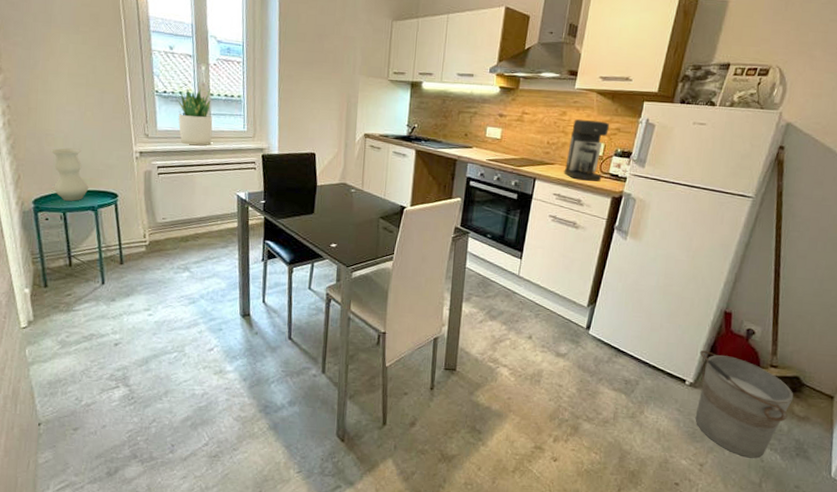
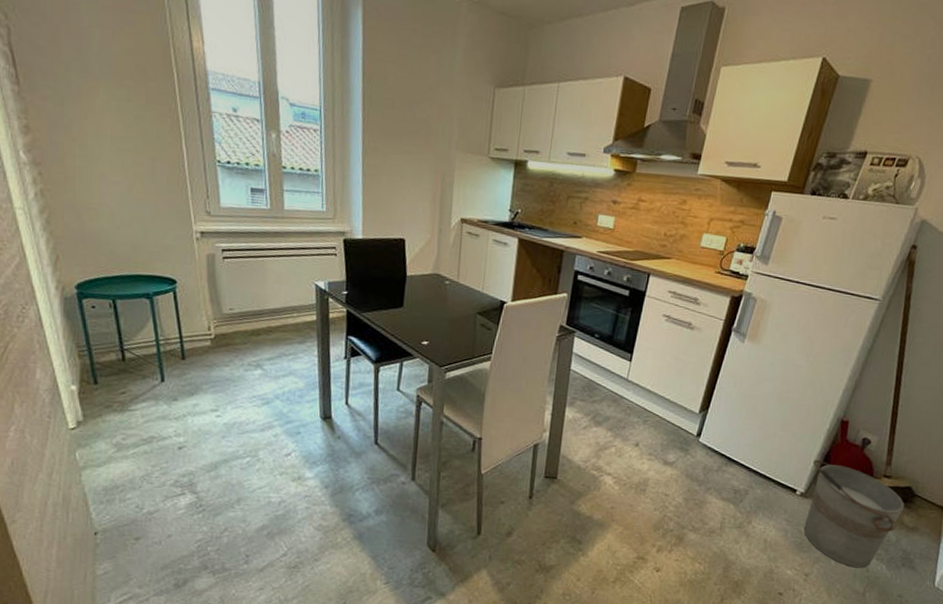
vase: present [50,148,89,201] -> none [94,224,142,287]
planter: present [177,87,213,146] -> none [243,158,286,227]
coffee maker: present [564,120,609,182] -> none [681,209,733,279]

